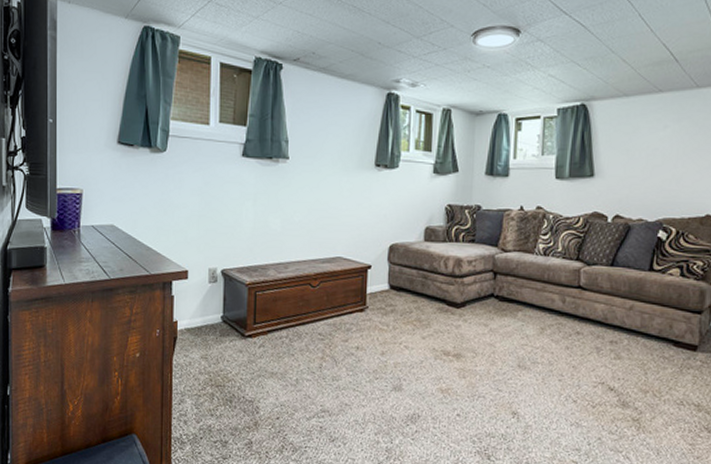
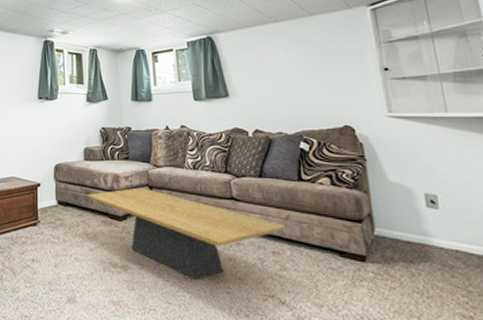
coffee table: none [424,273,629,369] -> present [87,187,287,281]

